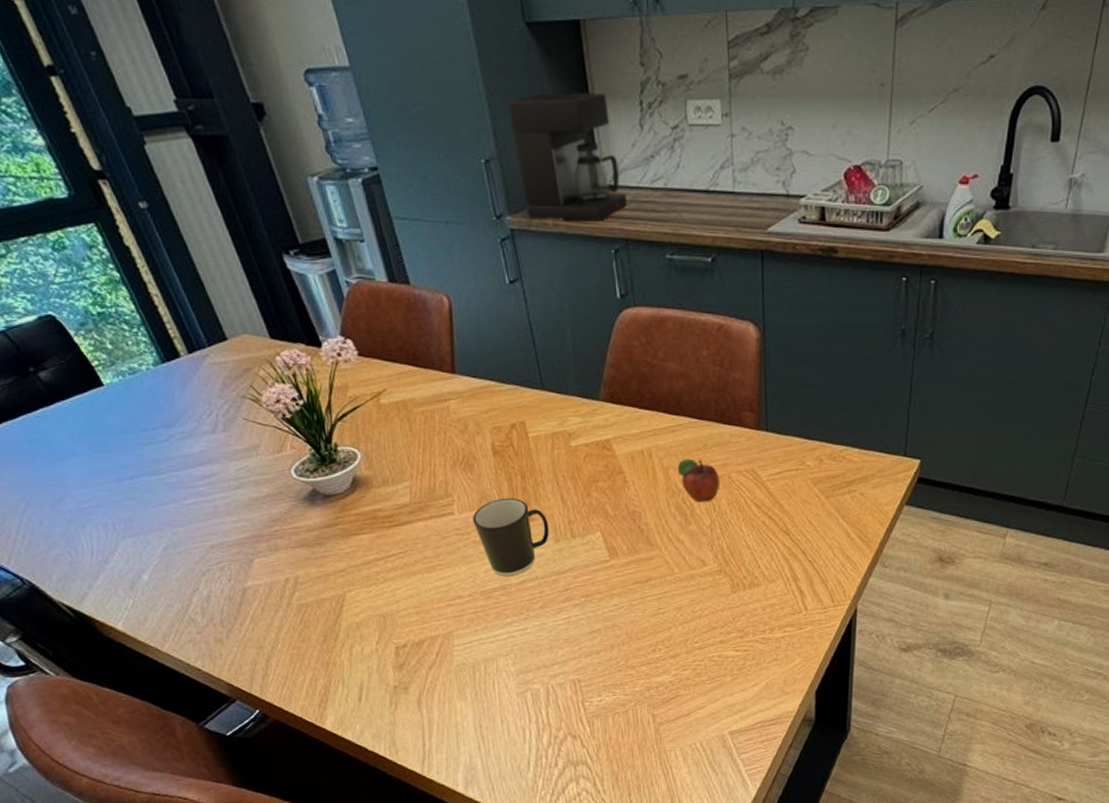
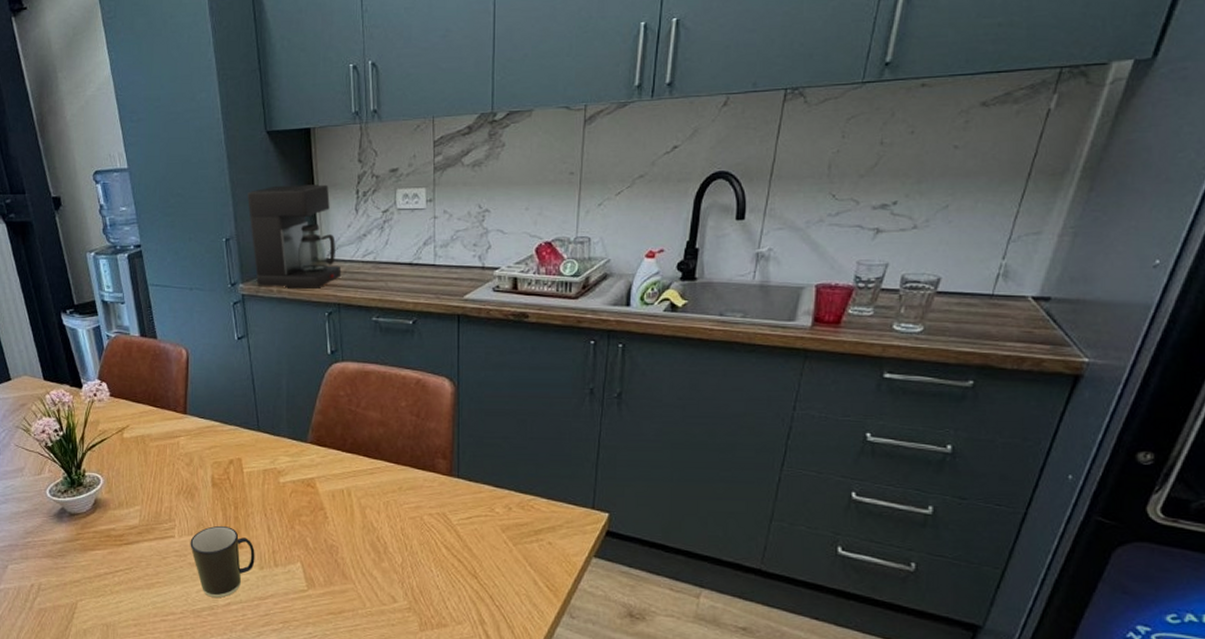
fruit: present [677,458,720,503] -> none [373,499,413,542]

